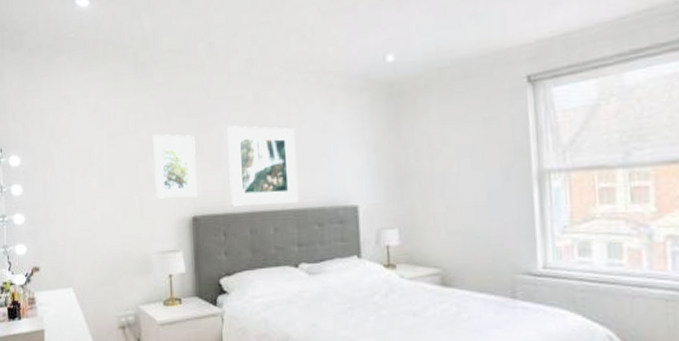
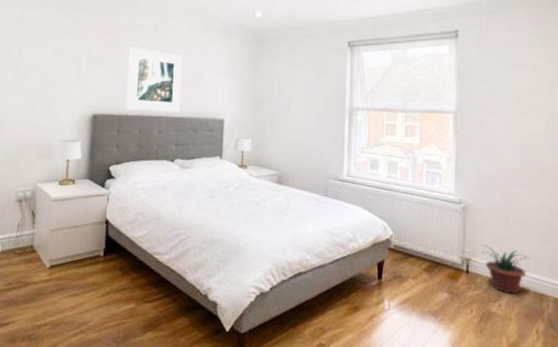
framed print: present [153,134,198,199] -> none [63,45,102,99]

